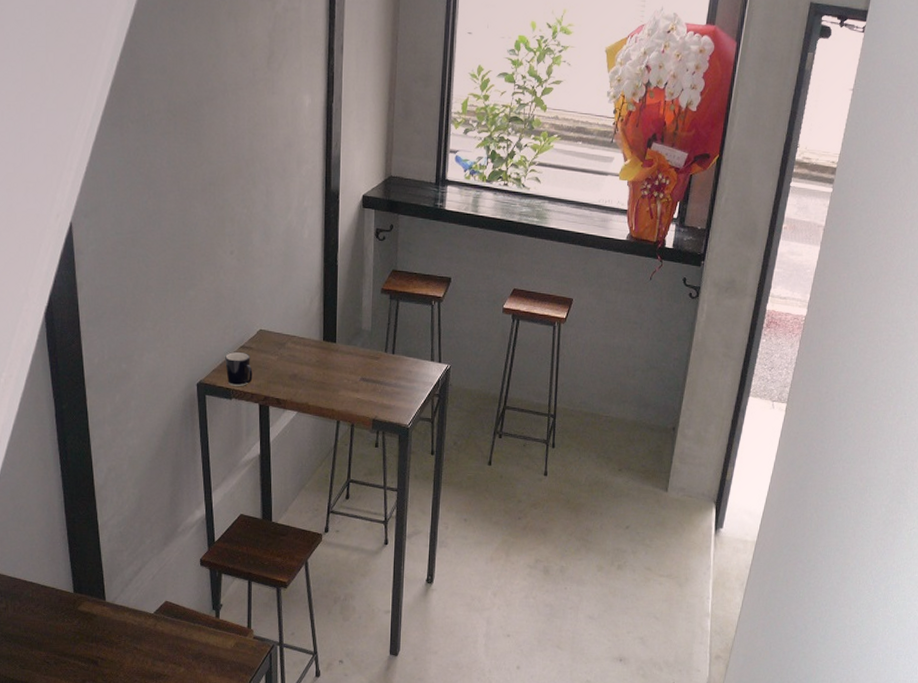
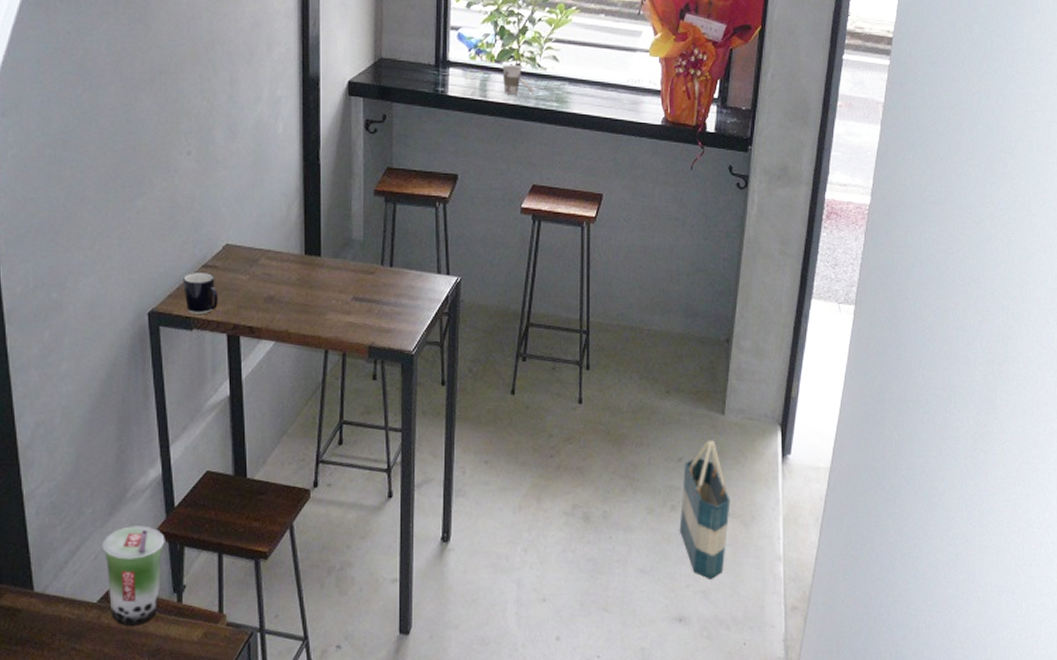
beverage cup: none [158,554,207,633] -> present [102,525,165,626]
cup: none [492,184,518,211] -> present [502,65,534,95]
tote bag: none [624,512,669,628] -> present [679,440,730,579]

